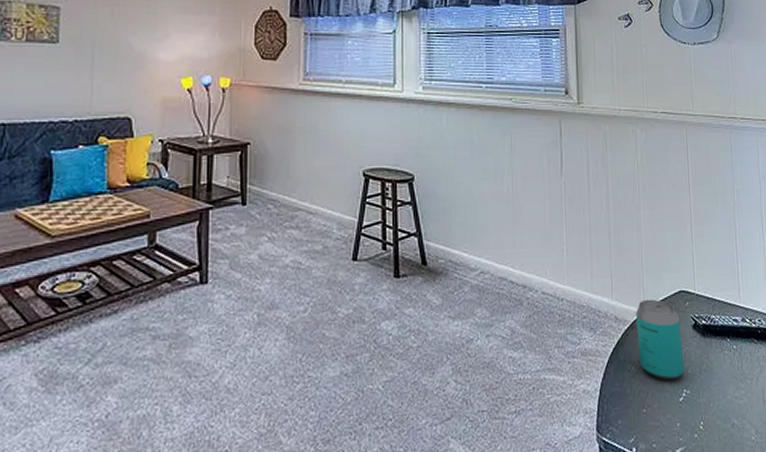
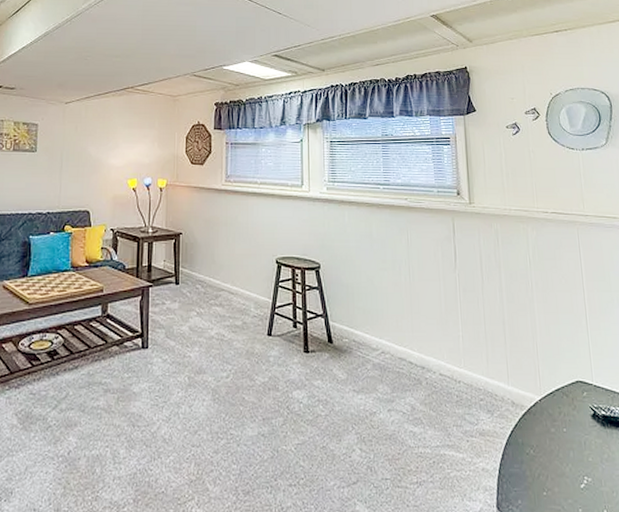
beverage can: present [636,299,685,381] -> none [533,387,585,467]

